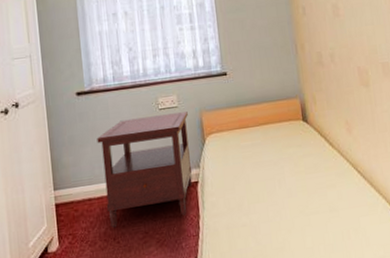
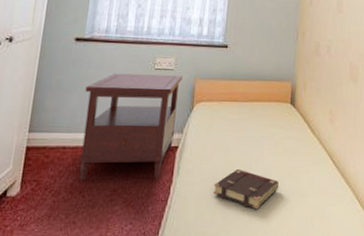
book: none [240,193,307,231] -> present [212,168,279,210]

